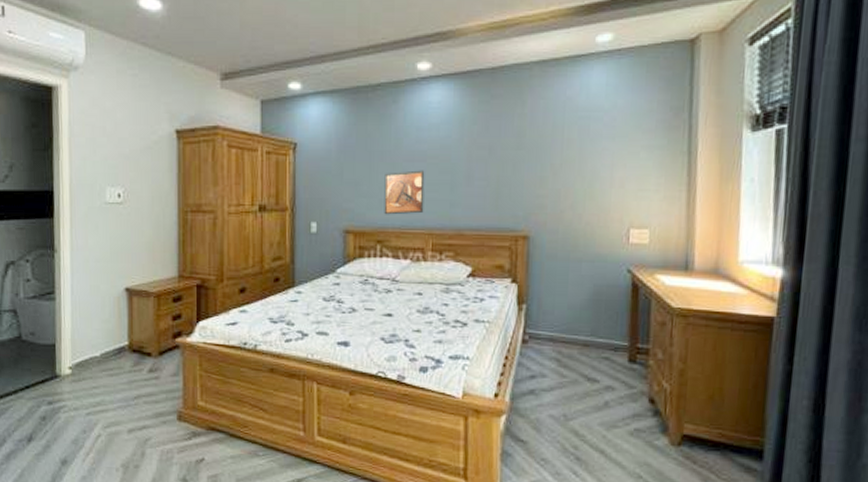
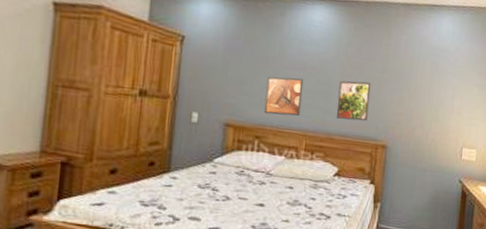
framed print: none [464,163,505,212] -> present [336,80,372,121]

